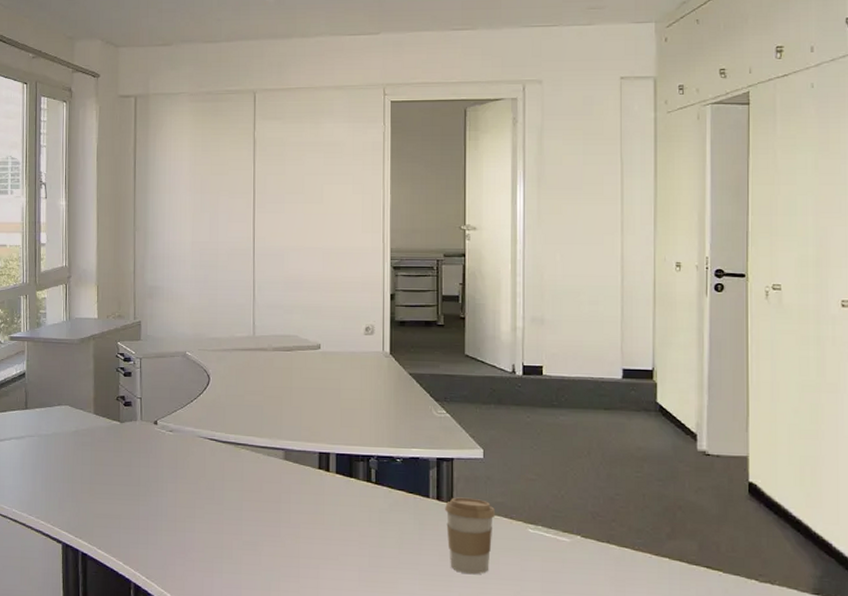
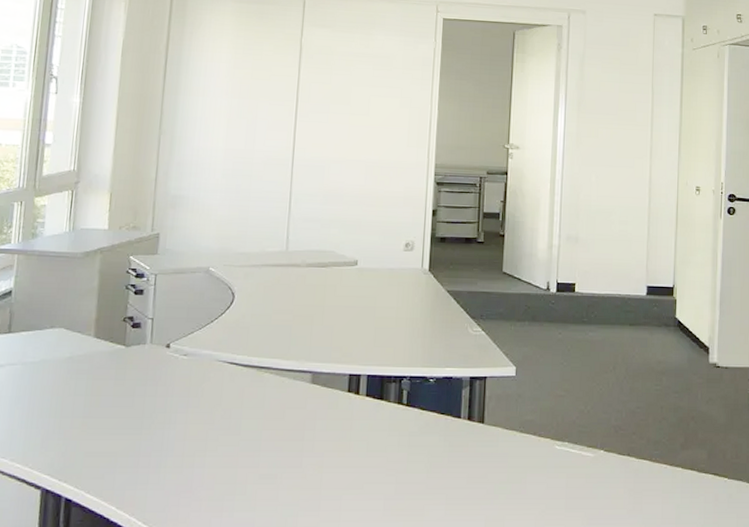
coffee cup: present [445,497,496,575] -> none [476,416,525,496]

